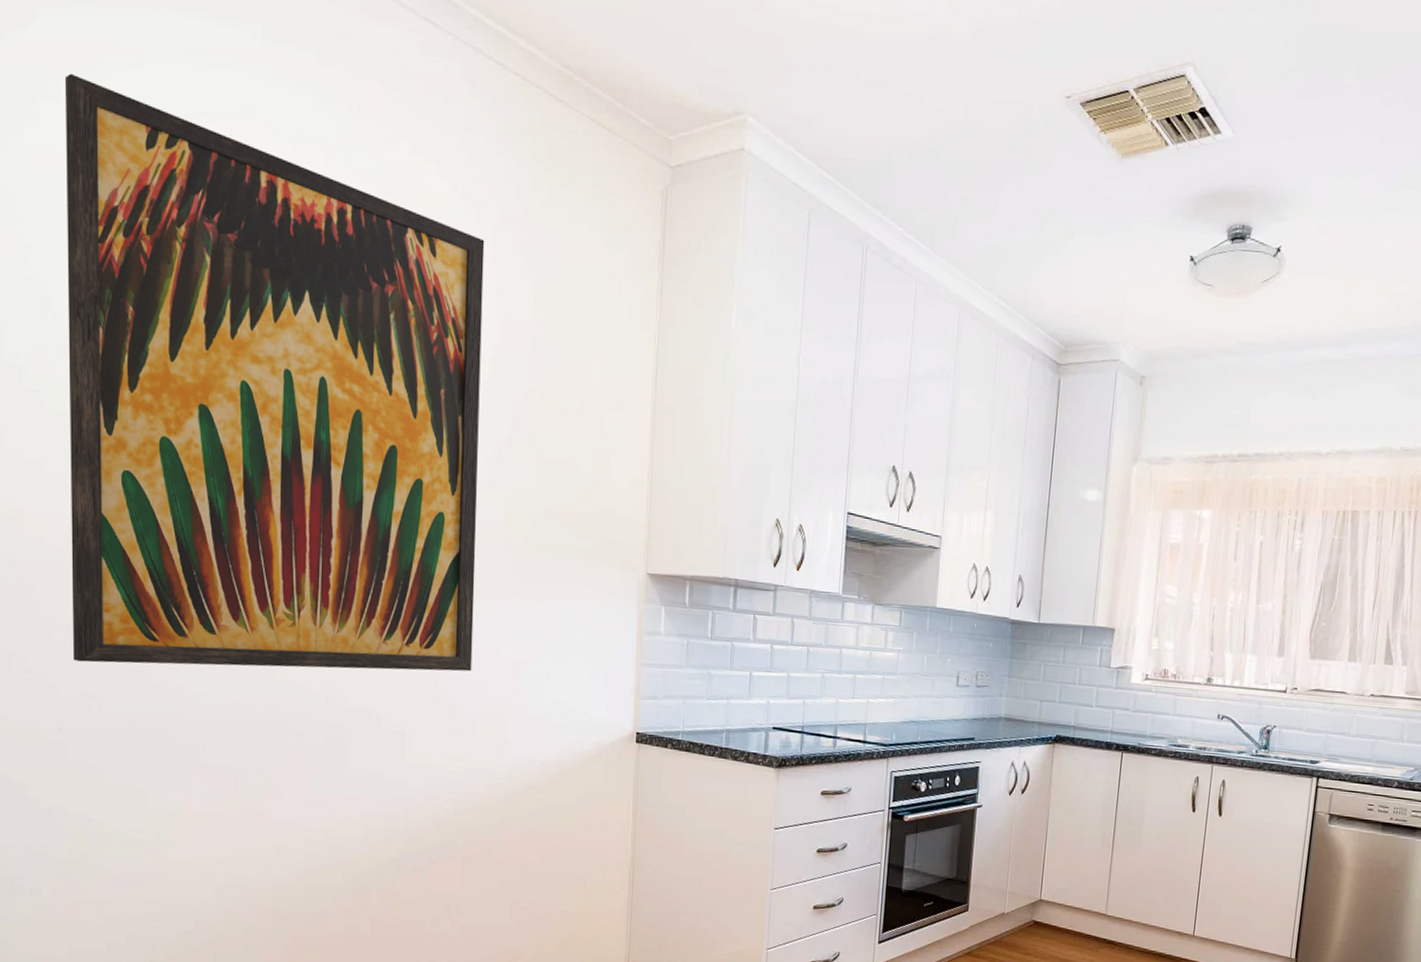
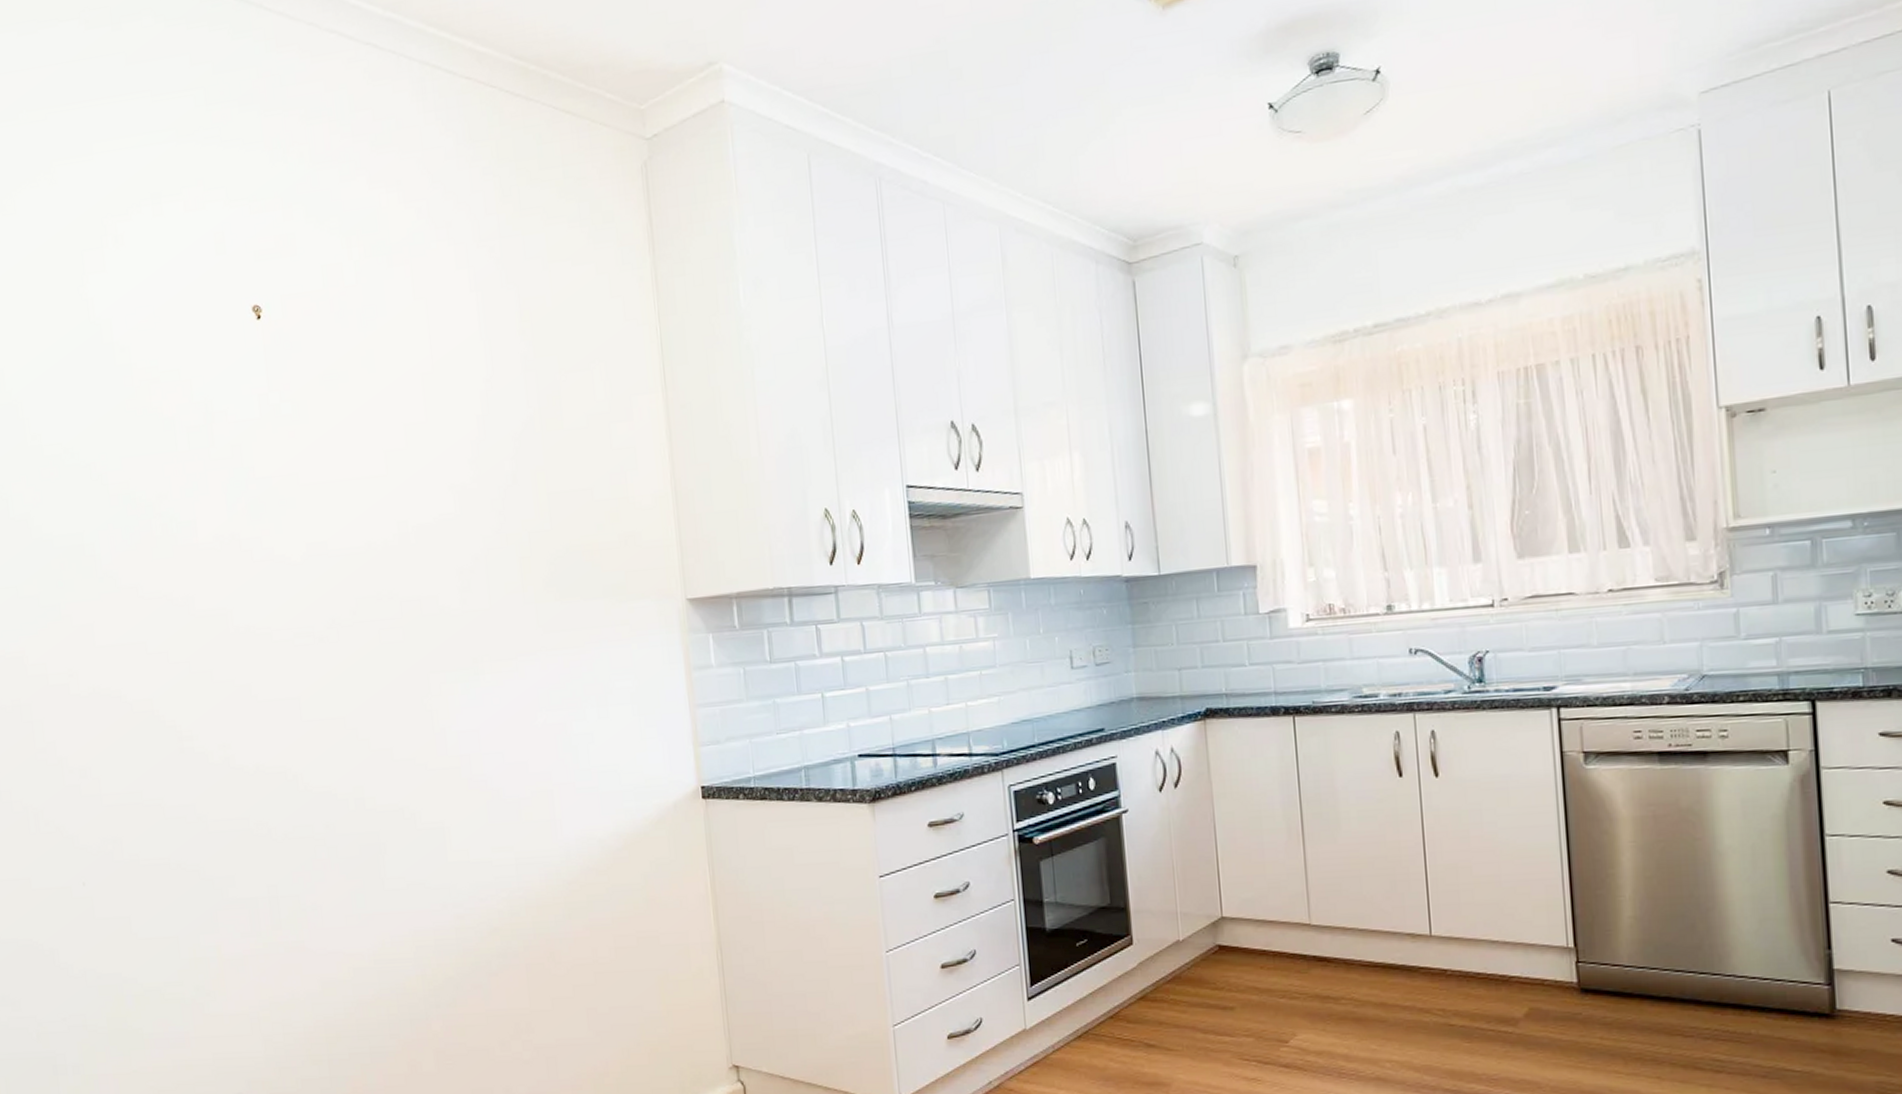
wall art: present [64,73,485,672] -> none [18,184,508,805]

